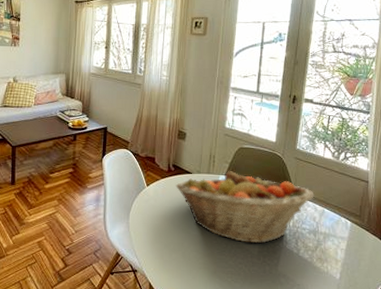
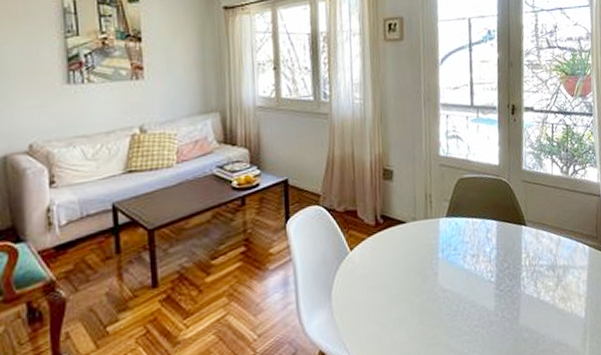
fruit basket: present [175,171,314,244] -> none [387,210,548,299]

